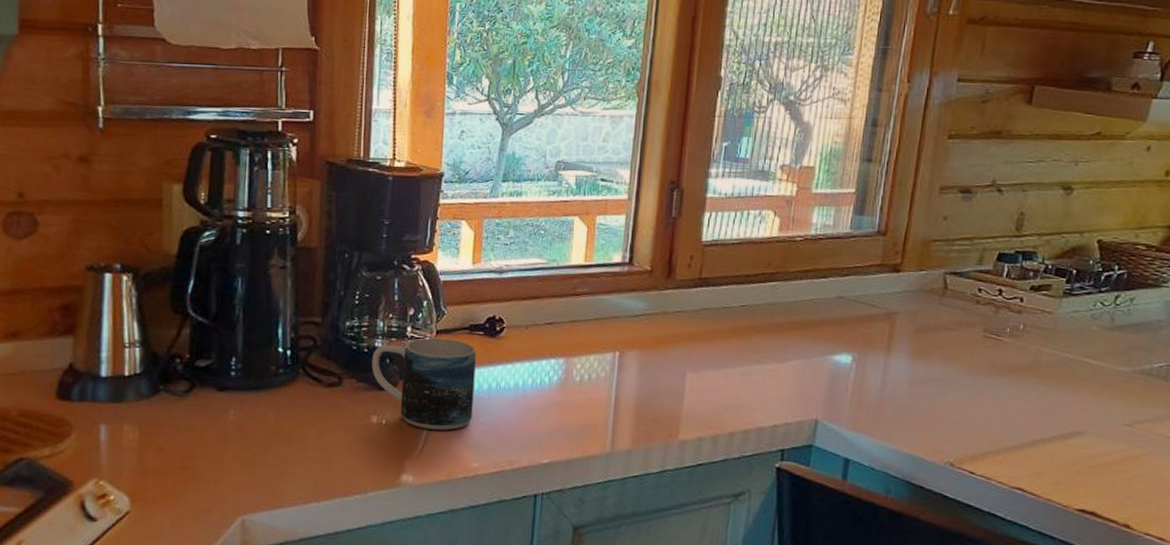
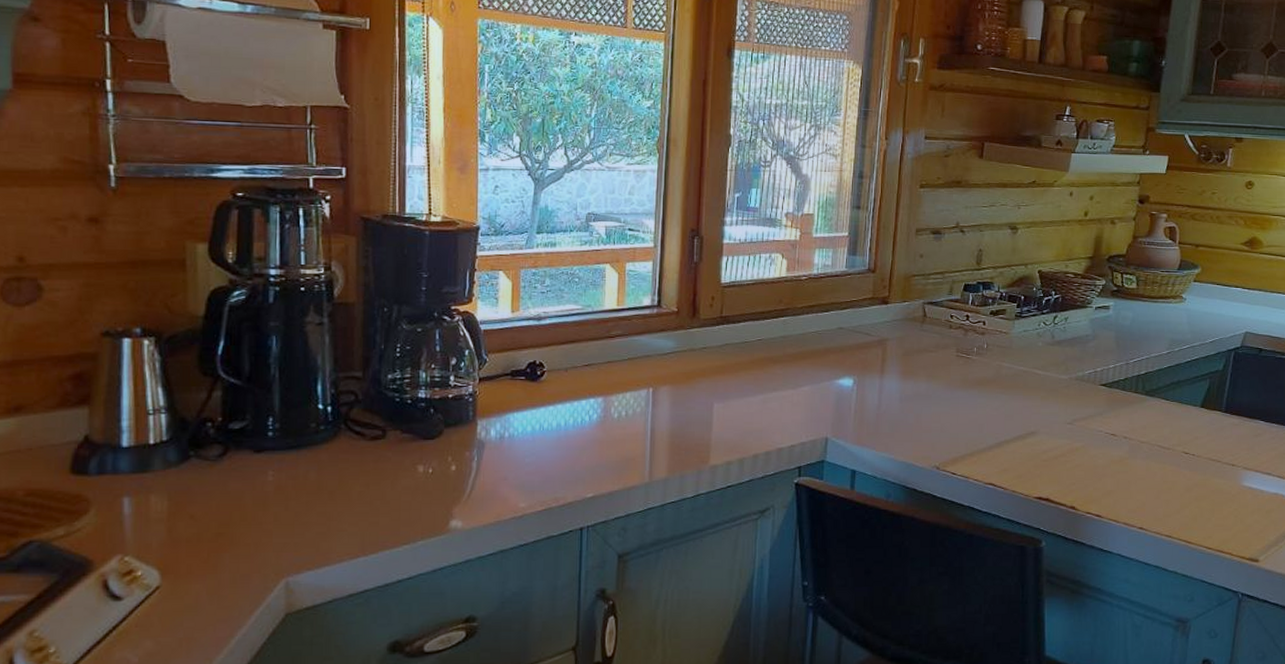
mug: present [372,338,477,431] -> none [416,386,519,474]

